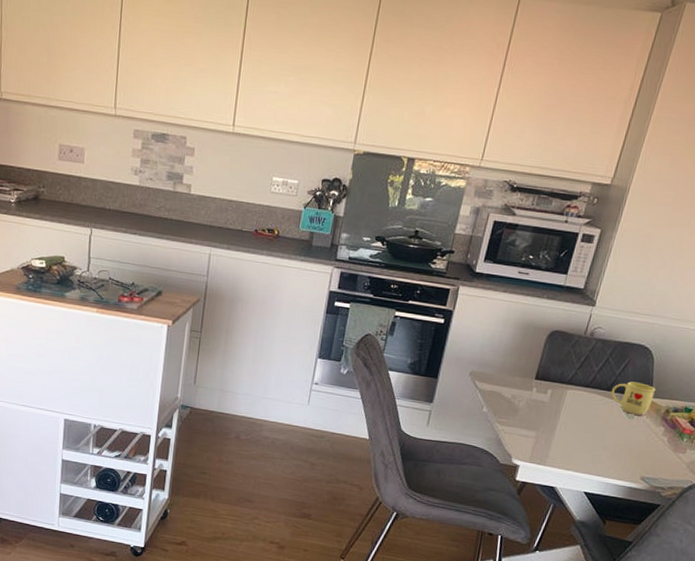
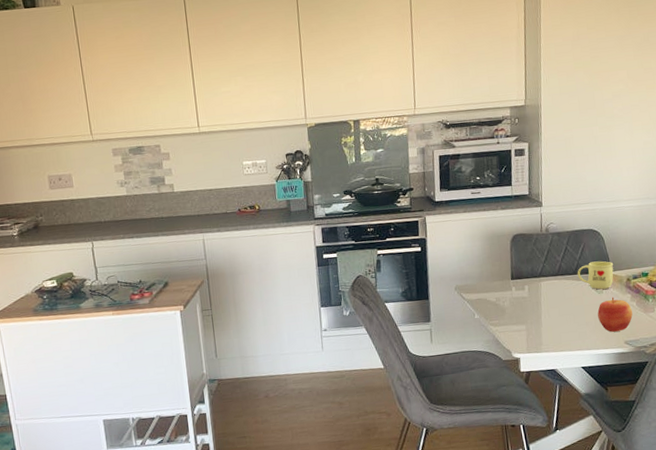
apple: none [619,425,661,465] -> present [597,297,633,332]

